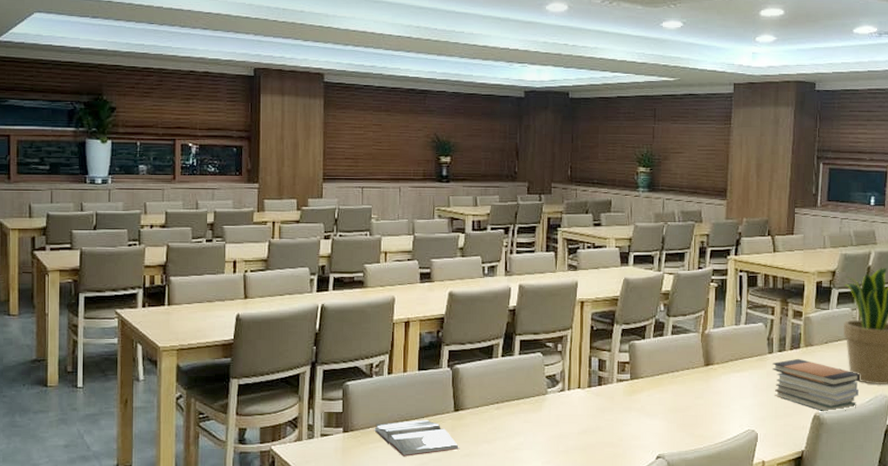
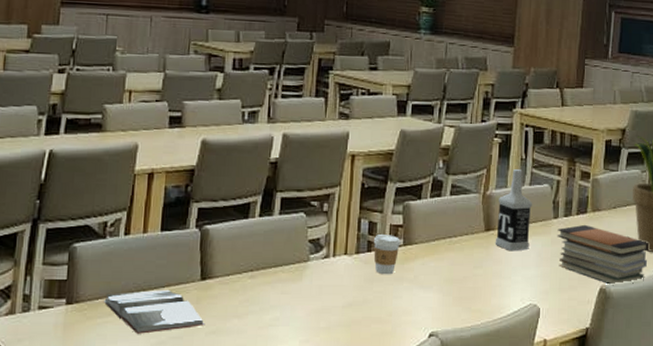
coffee cup: none [604,370,628,405] -> present [373,234,401,275]
vodka: none [714,309,748,384] -> present [495,168,532,252]

